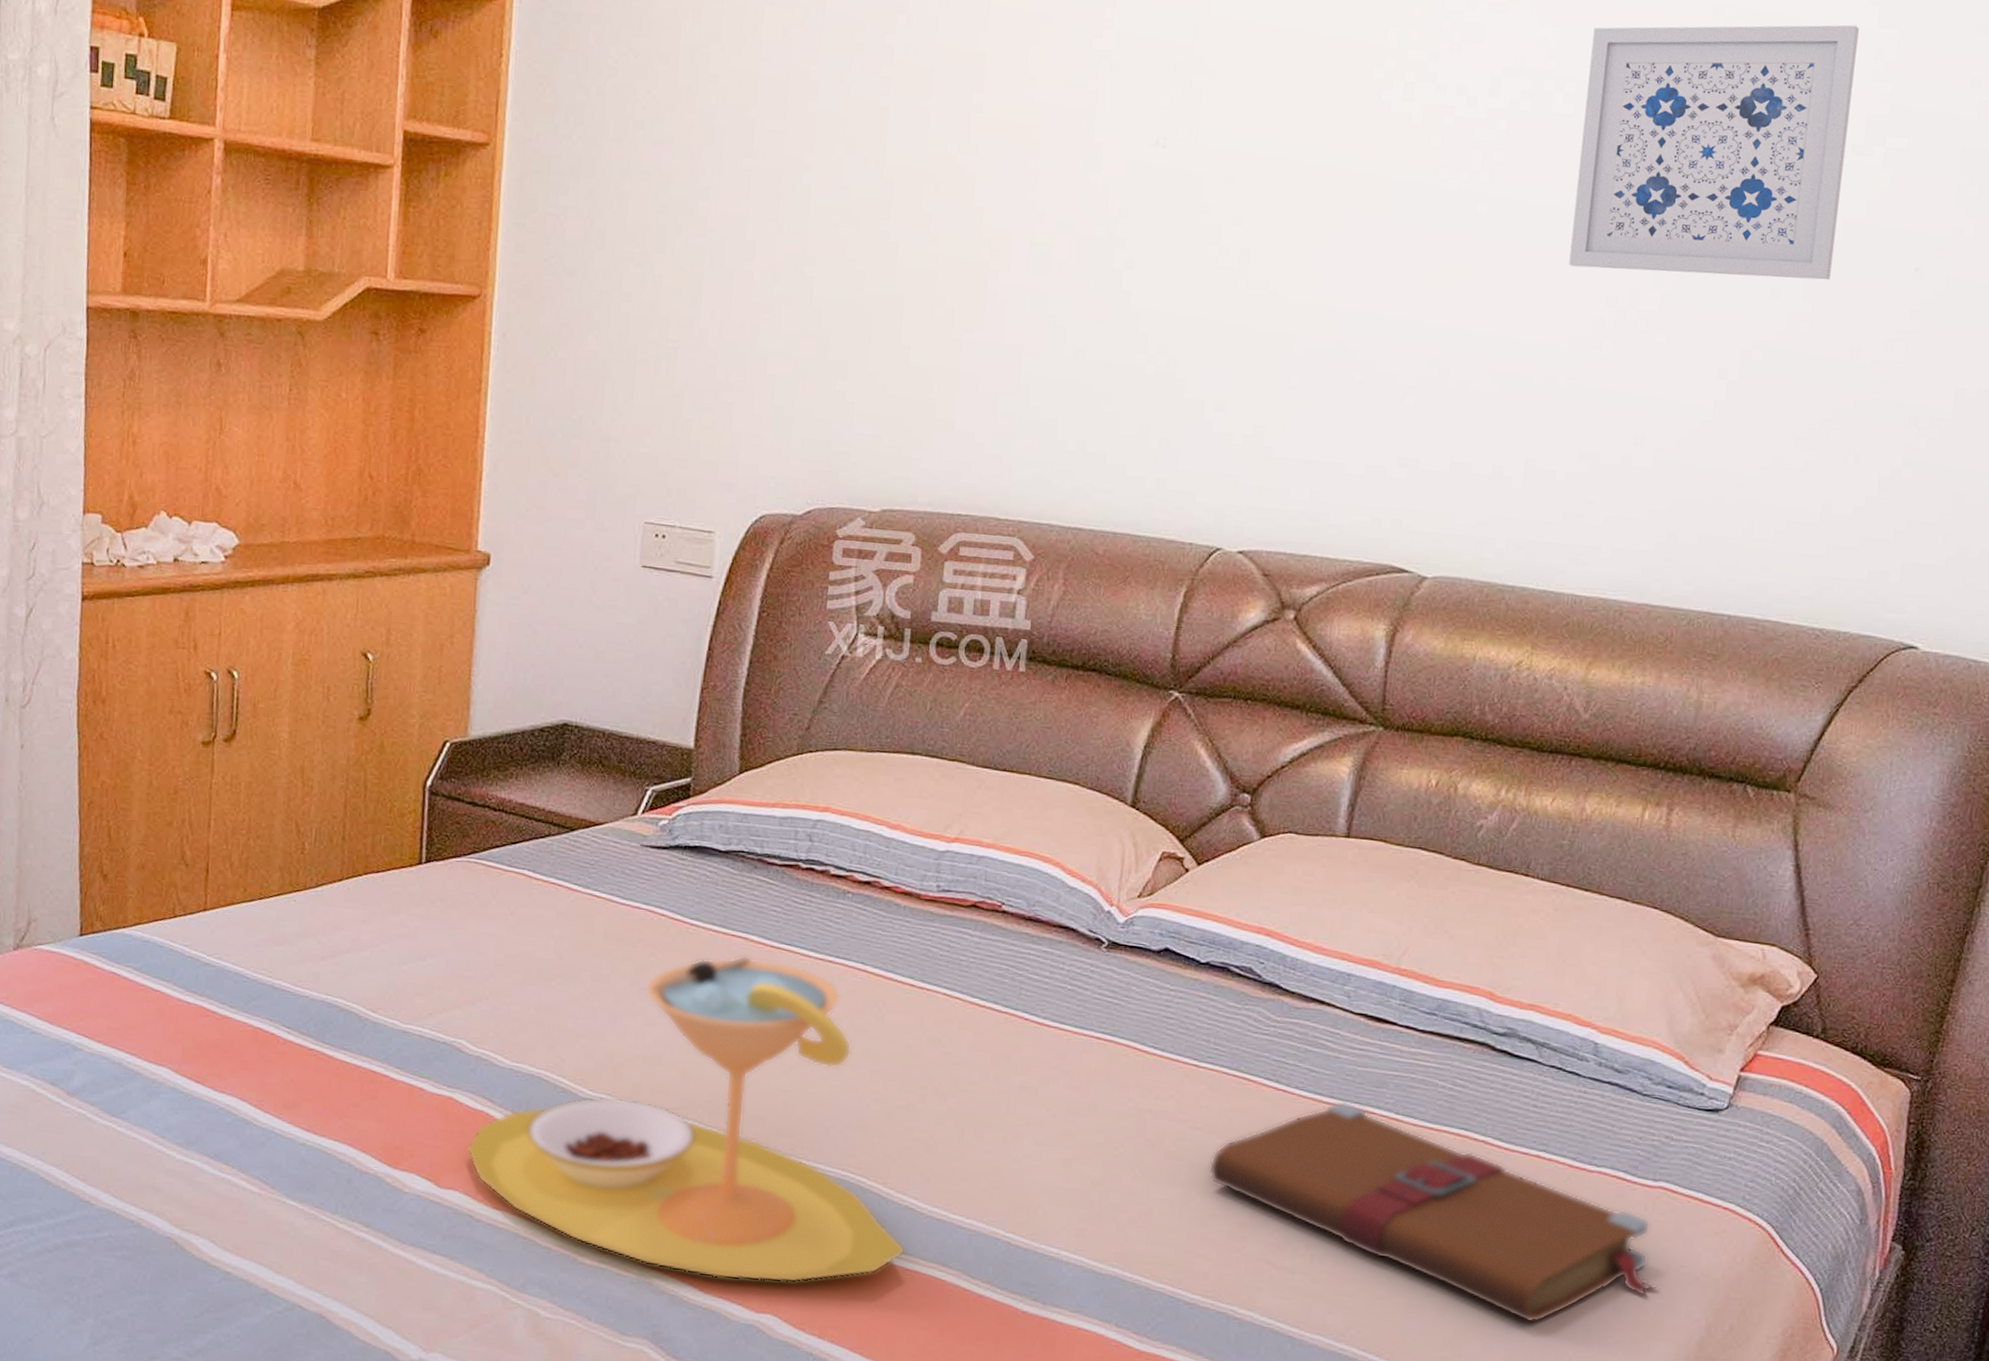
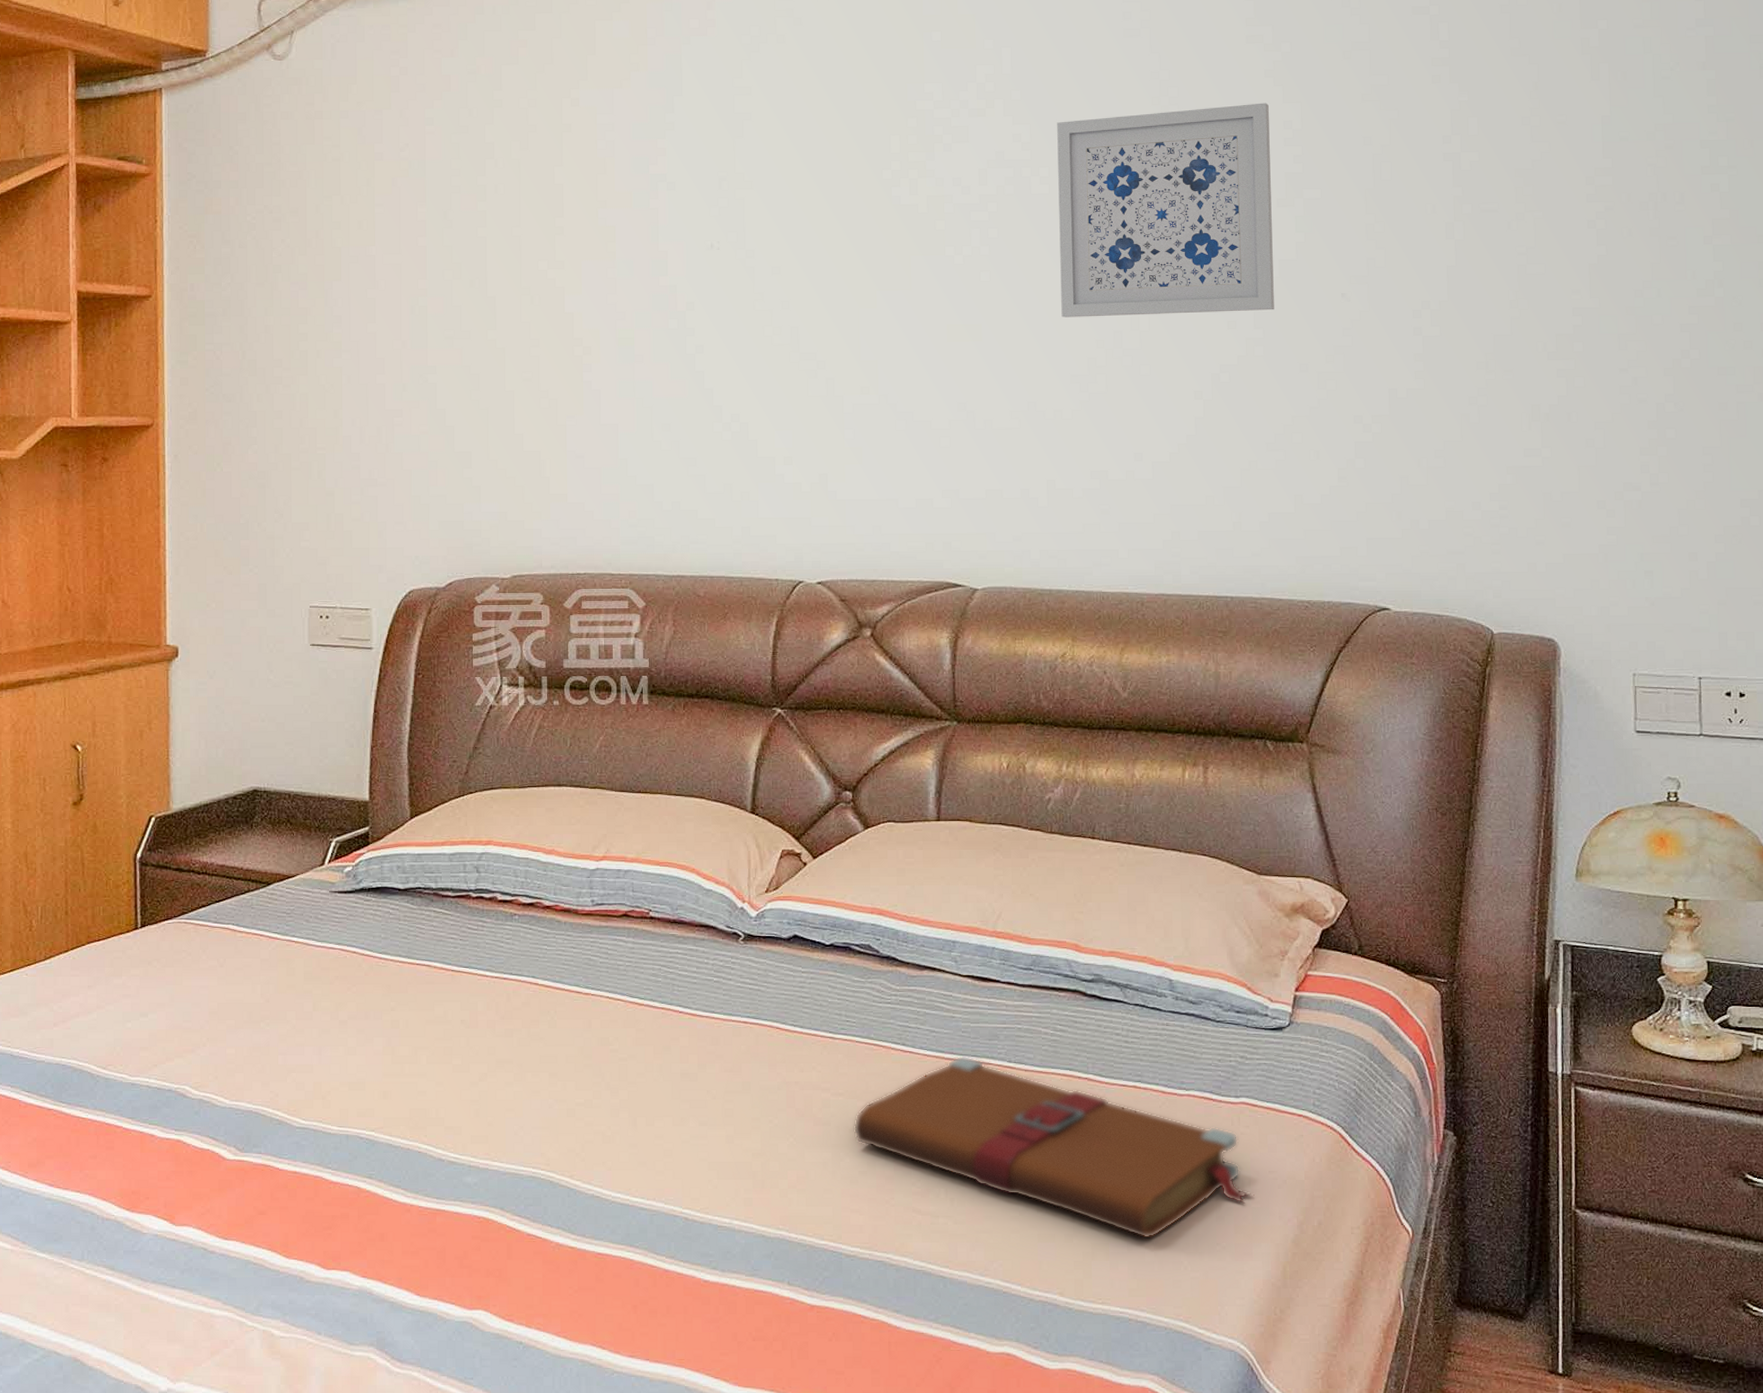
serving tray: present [466,955,906,1283] -> none [197,981,596,1281]

